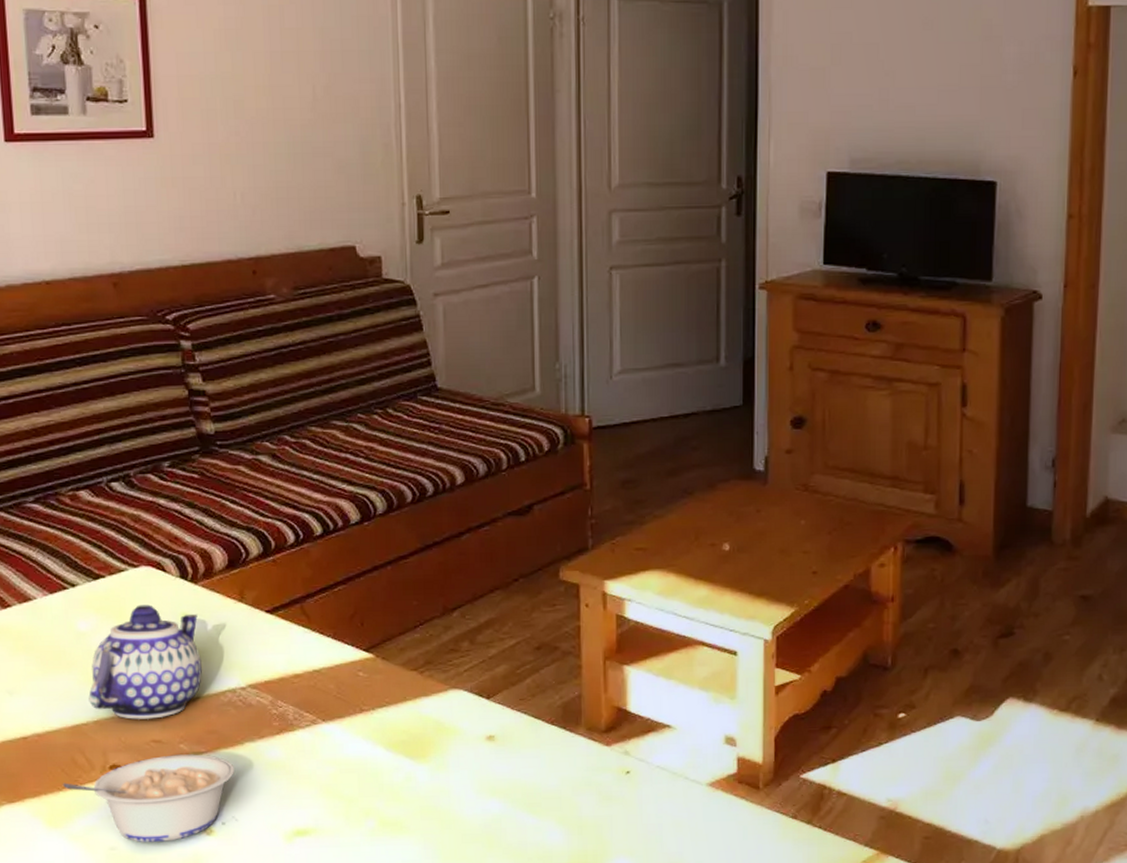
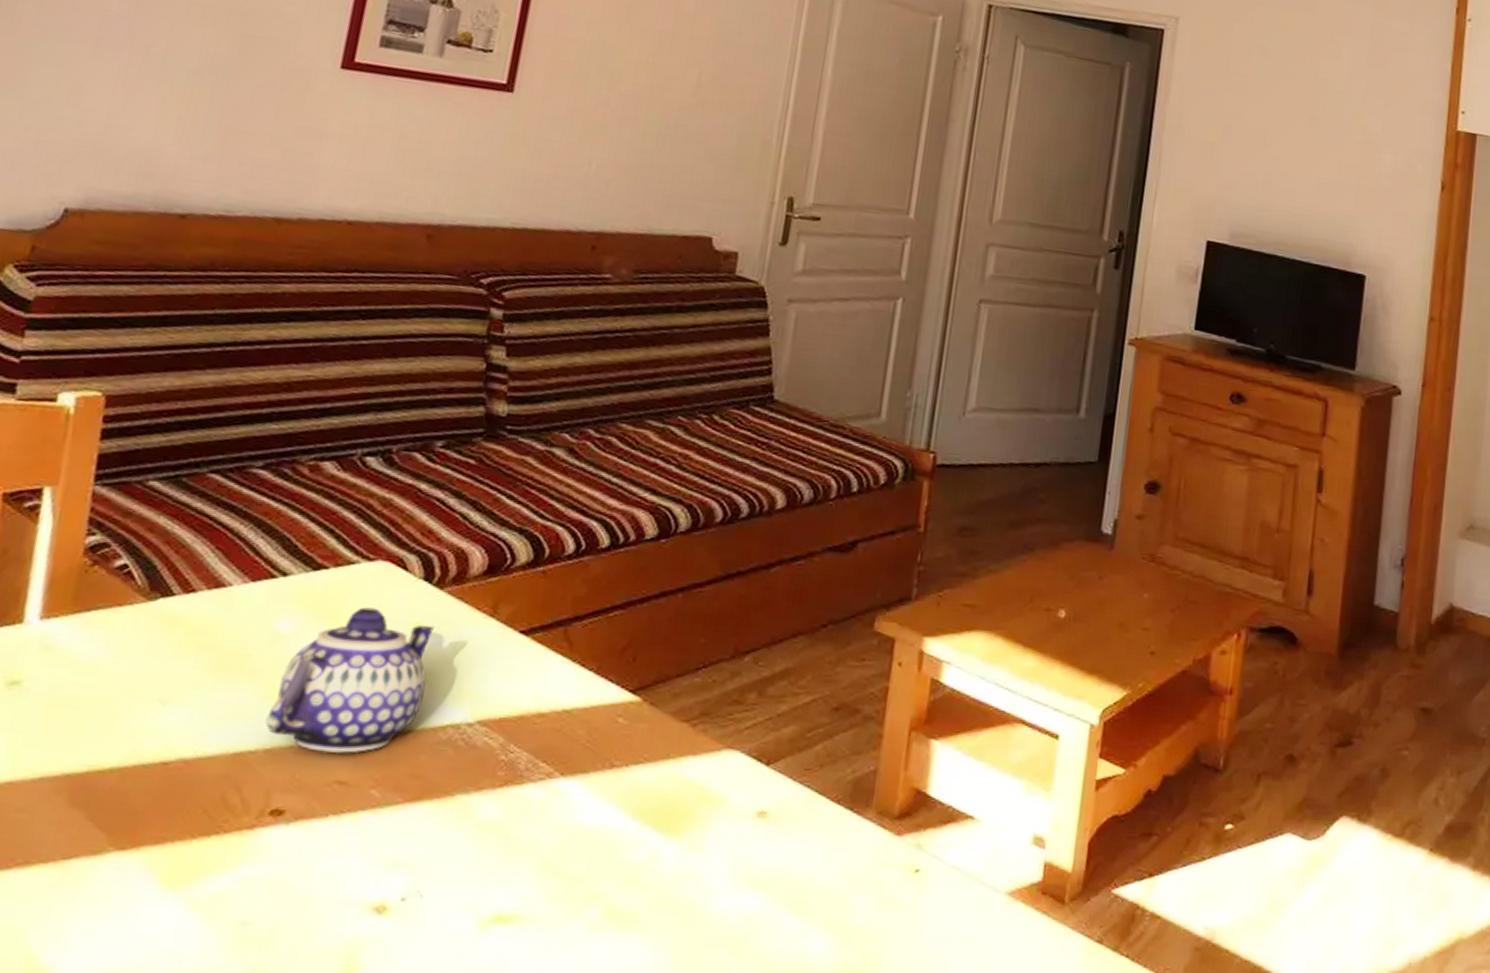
legume: present [62,754,234,843] -> none [199,802,435,920]

